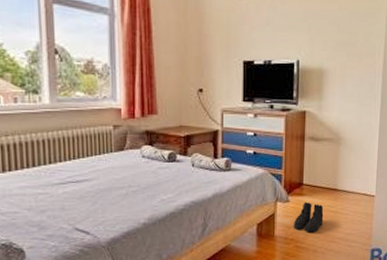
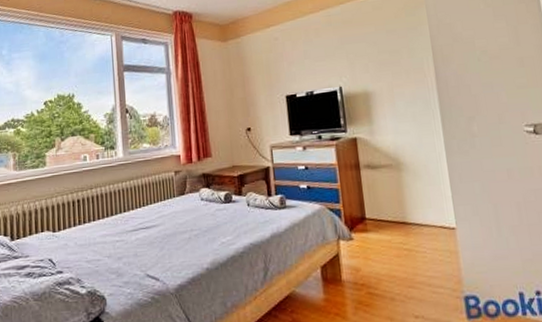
boots: present [294,201,324,233] -> none [362,238,397,276]

